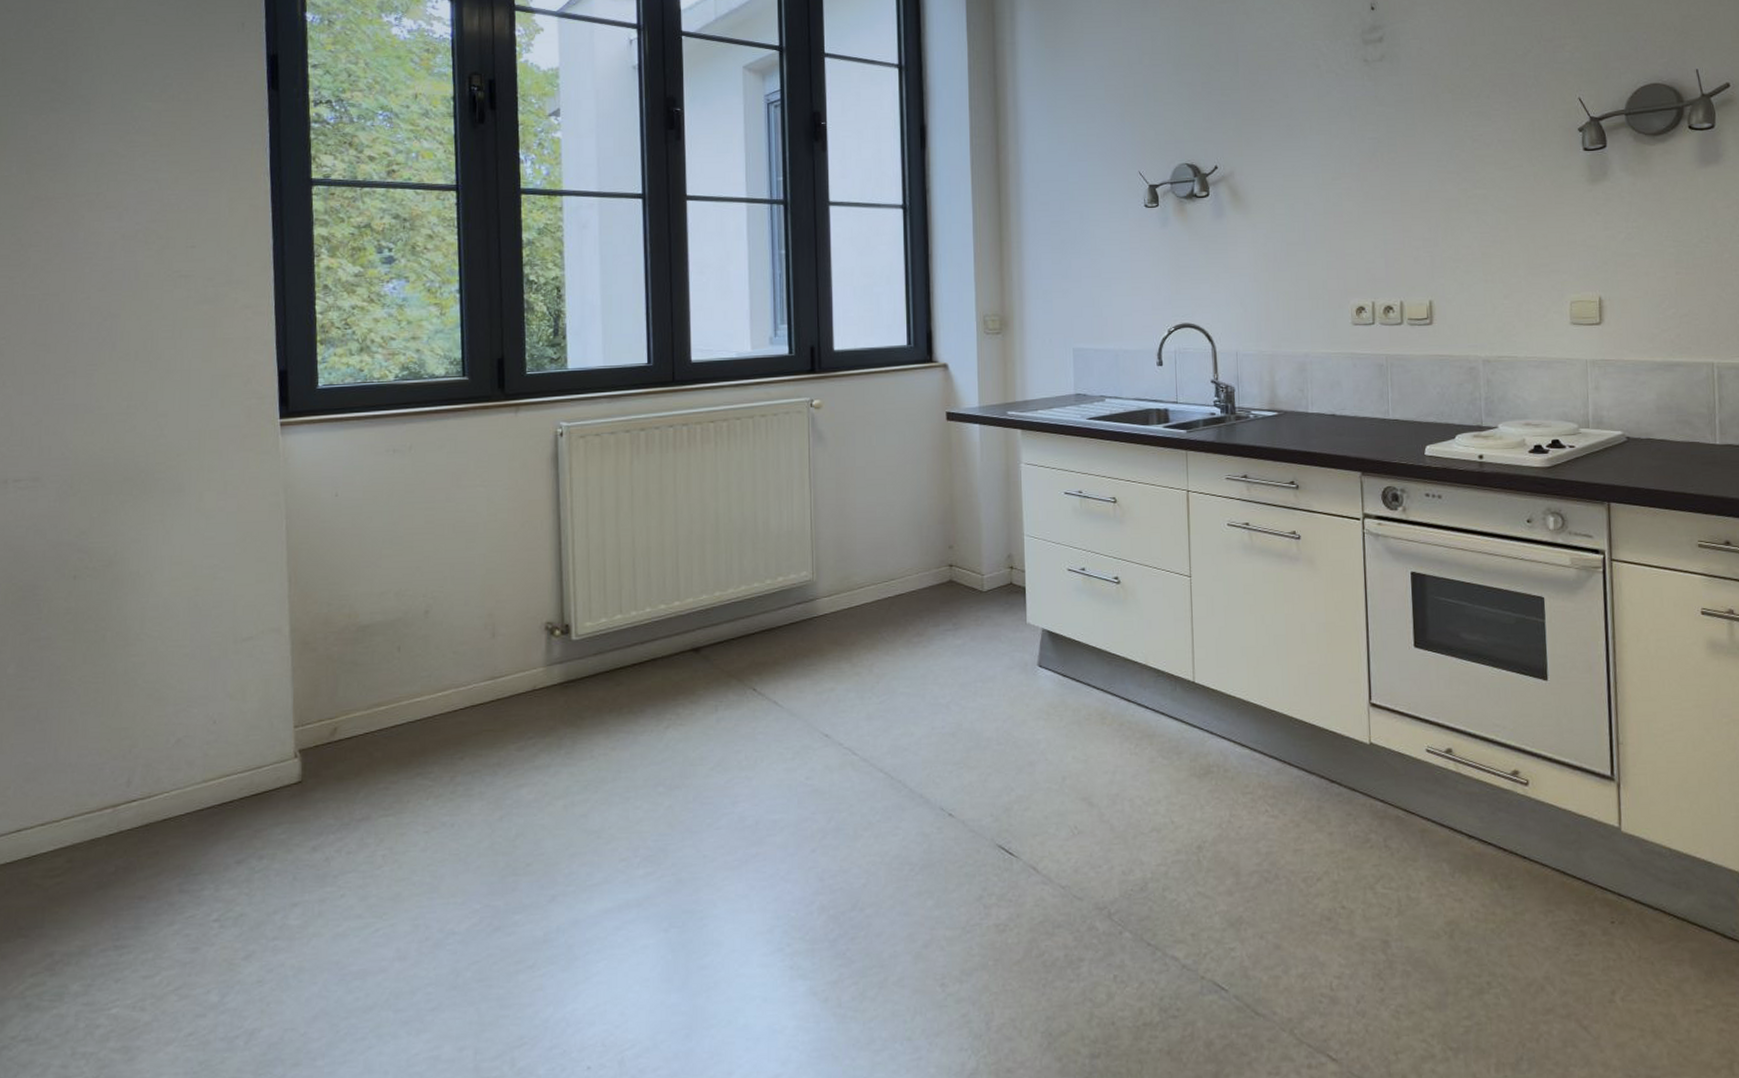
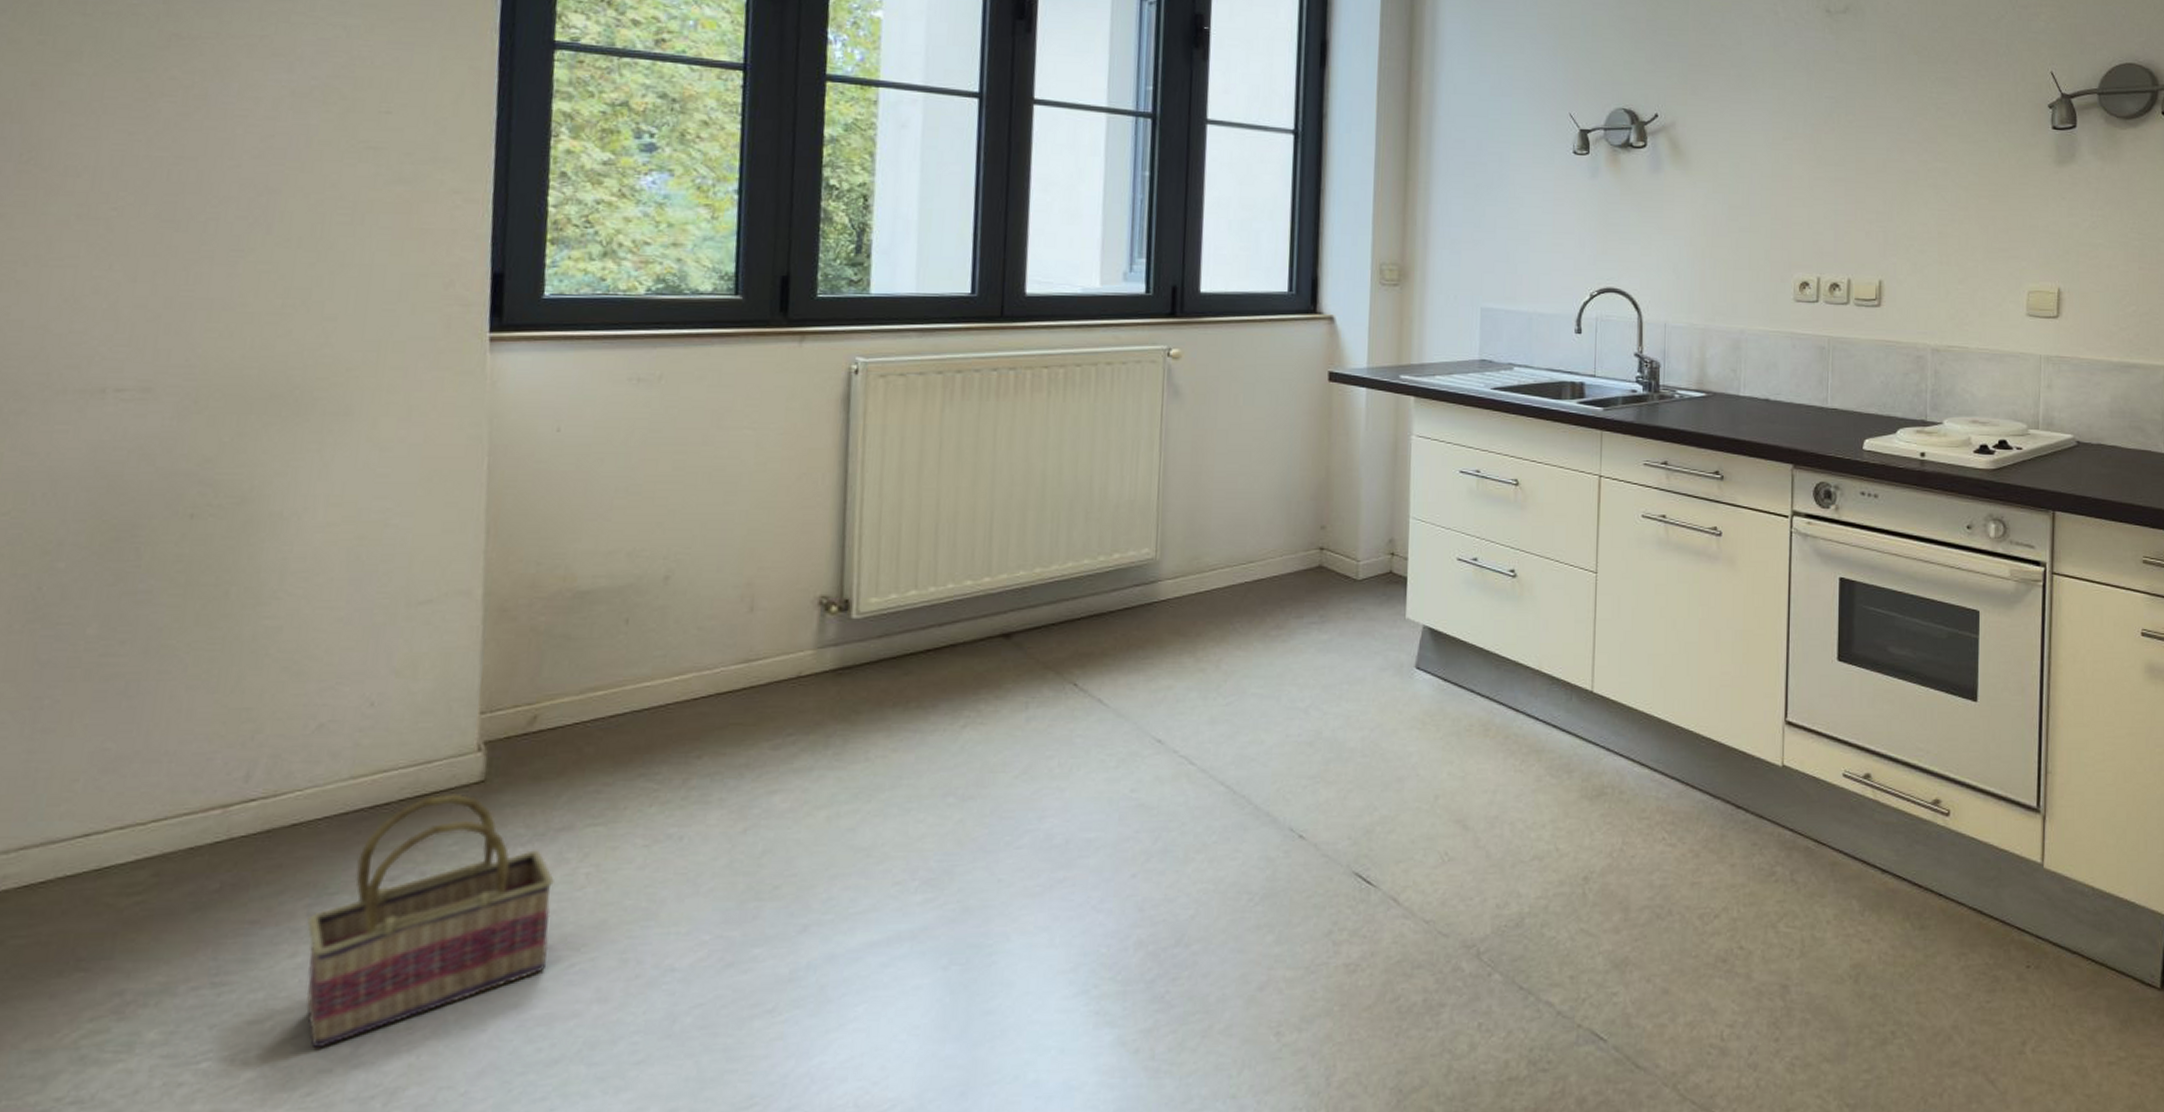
basket: none [180,792,359,998] -> present [306,793,554,1049]

